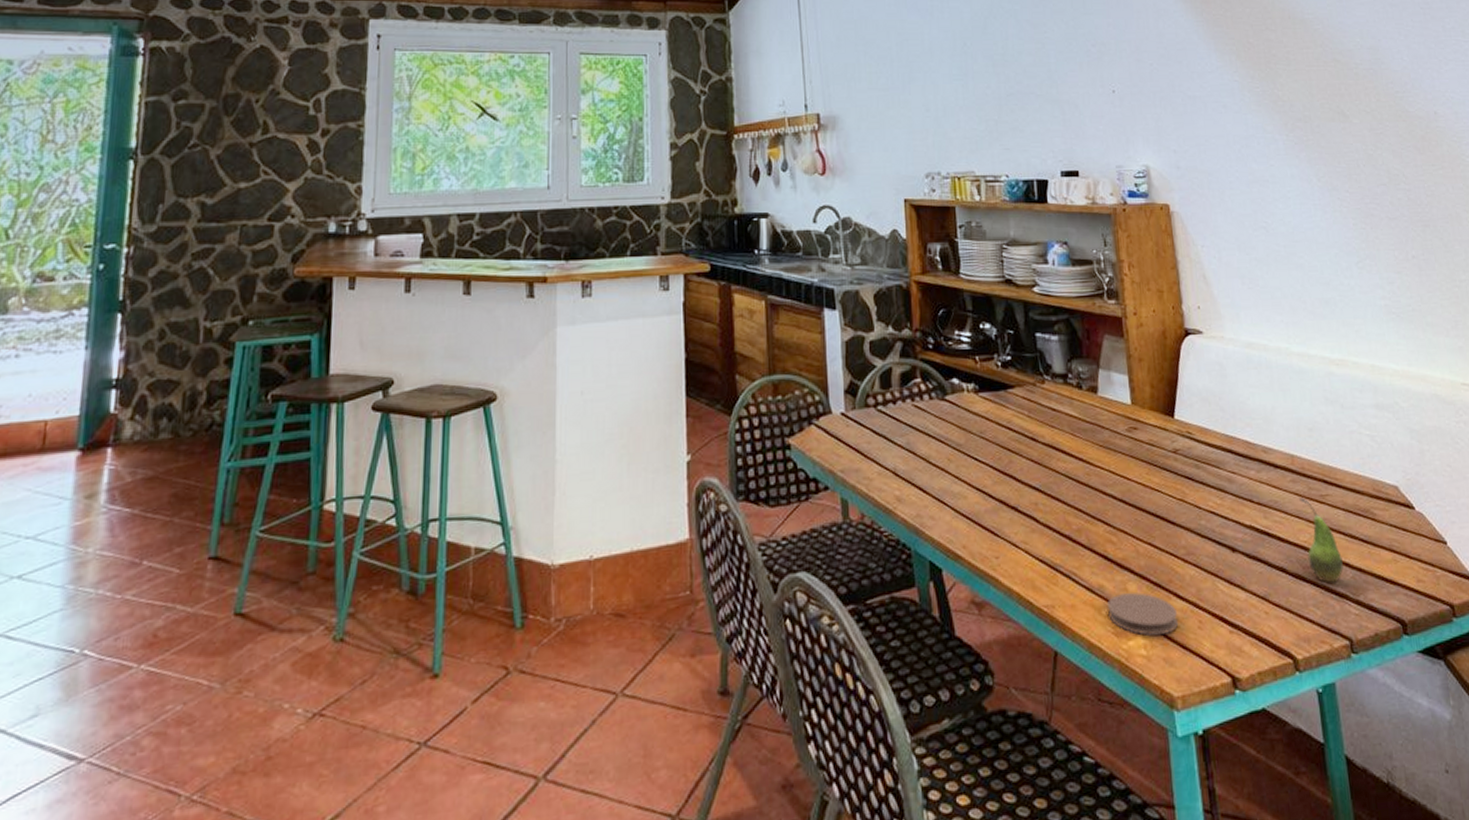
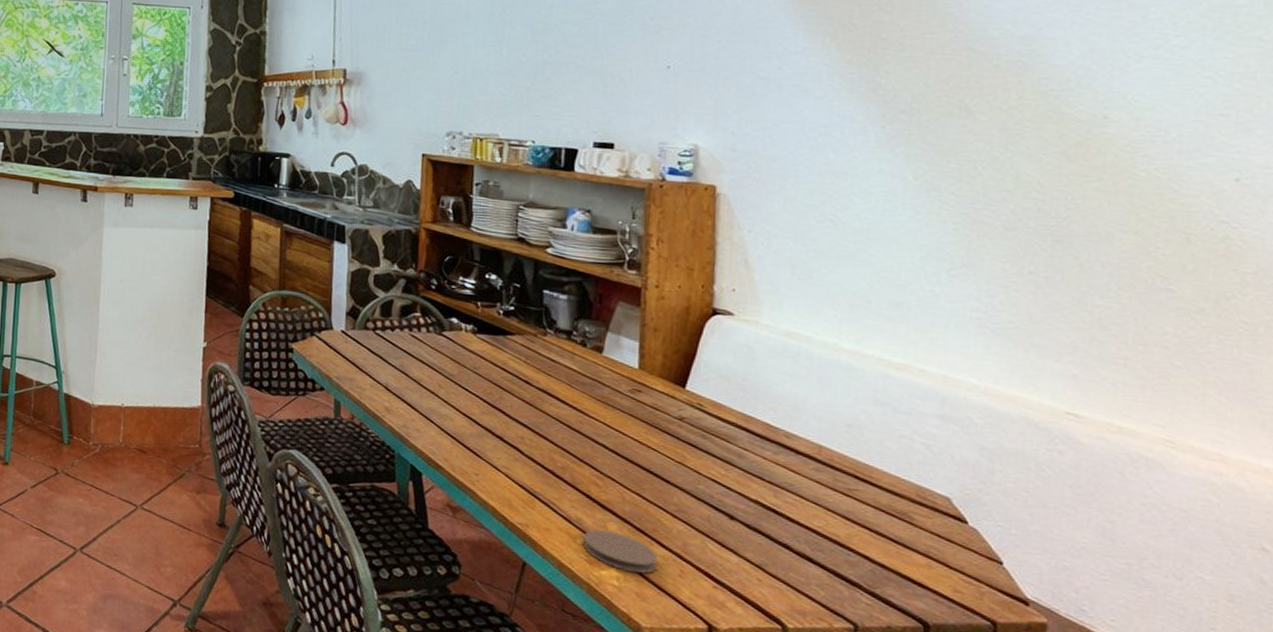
fruit: present [1299,498,1343,583] -> none [819,486,862,571]

